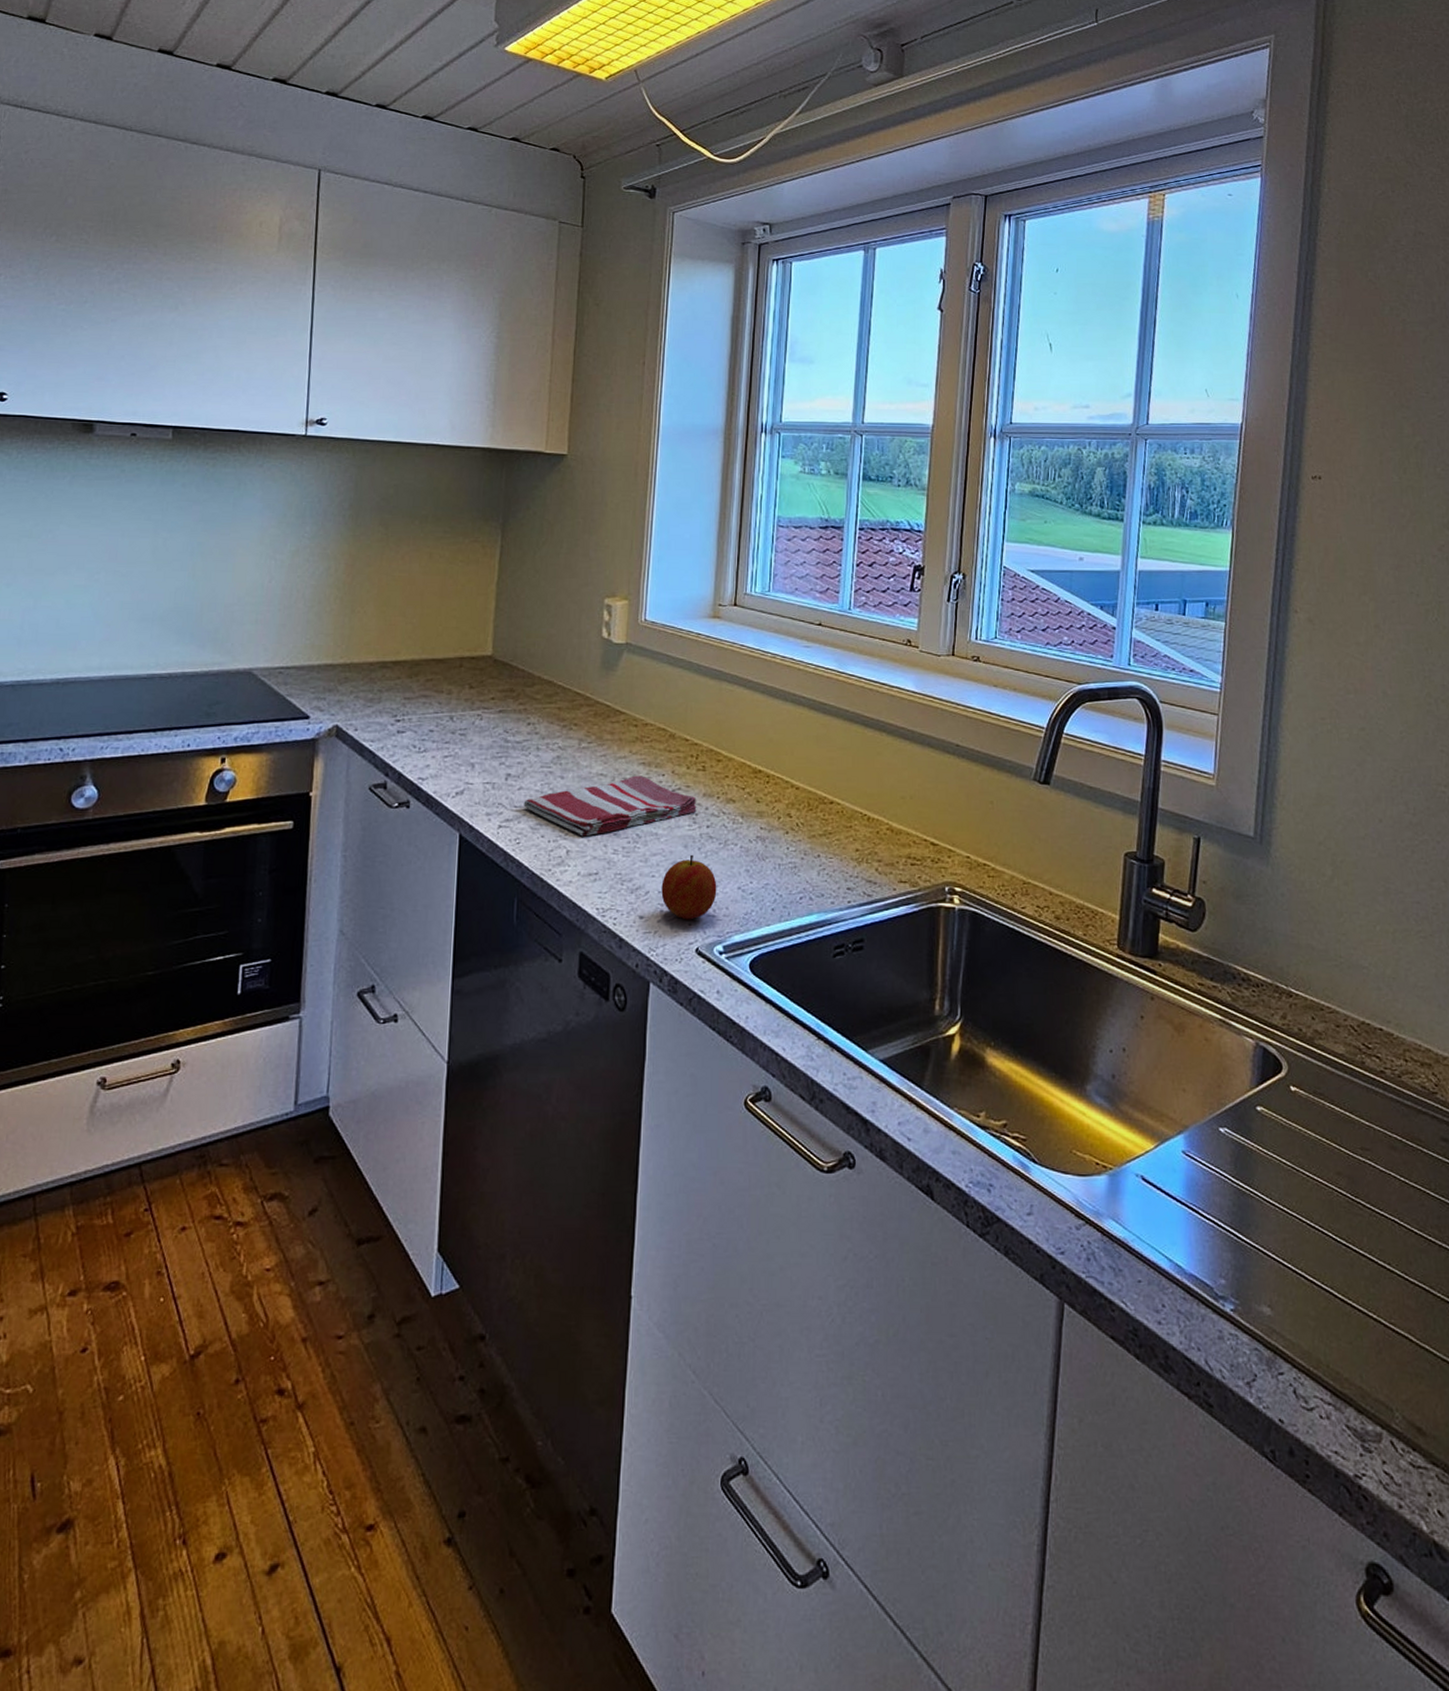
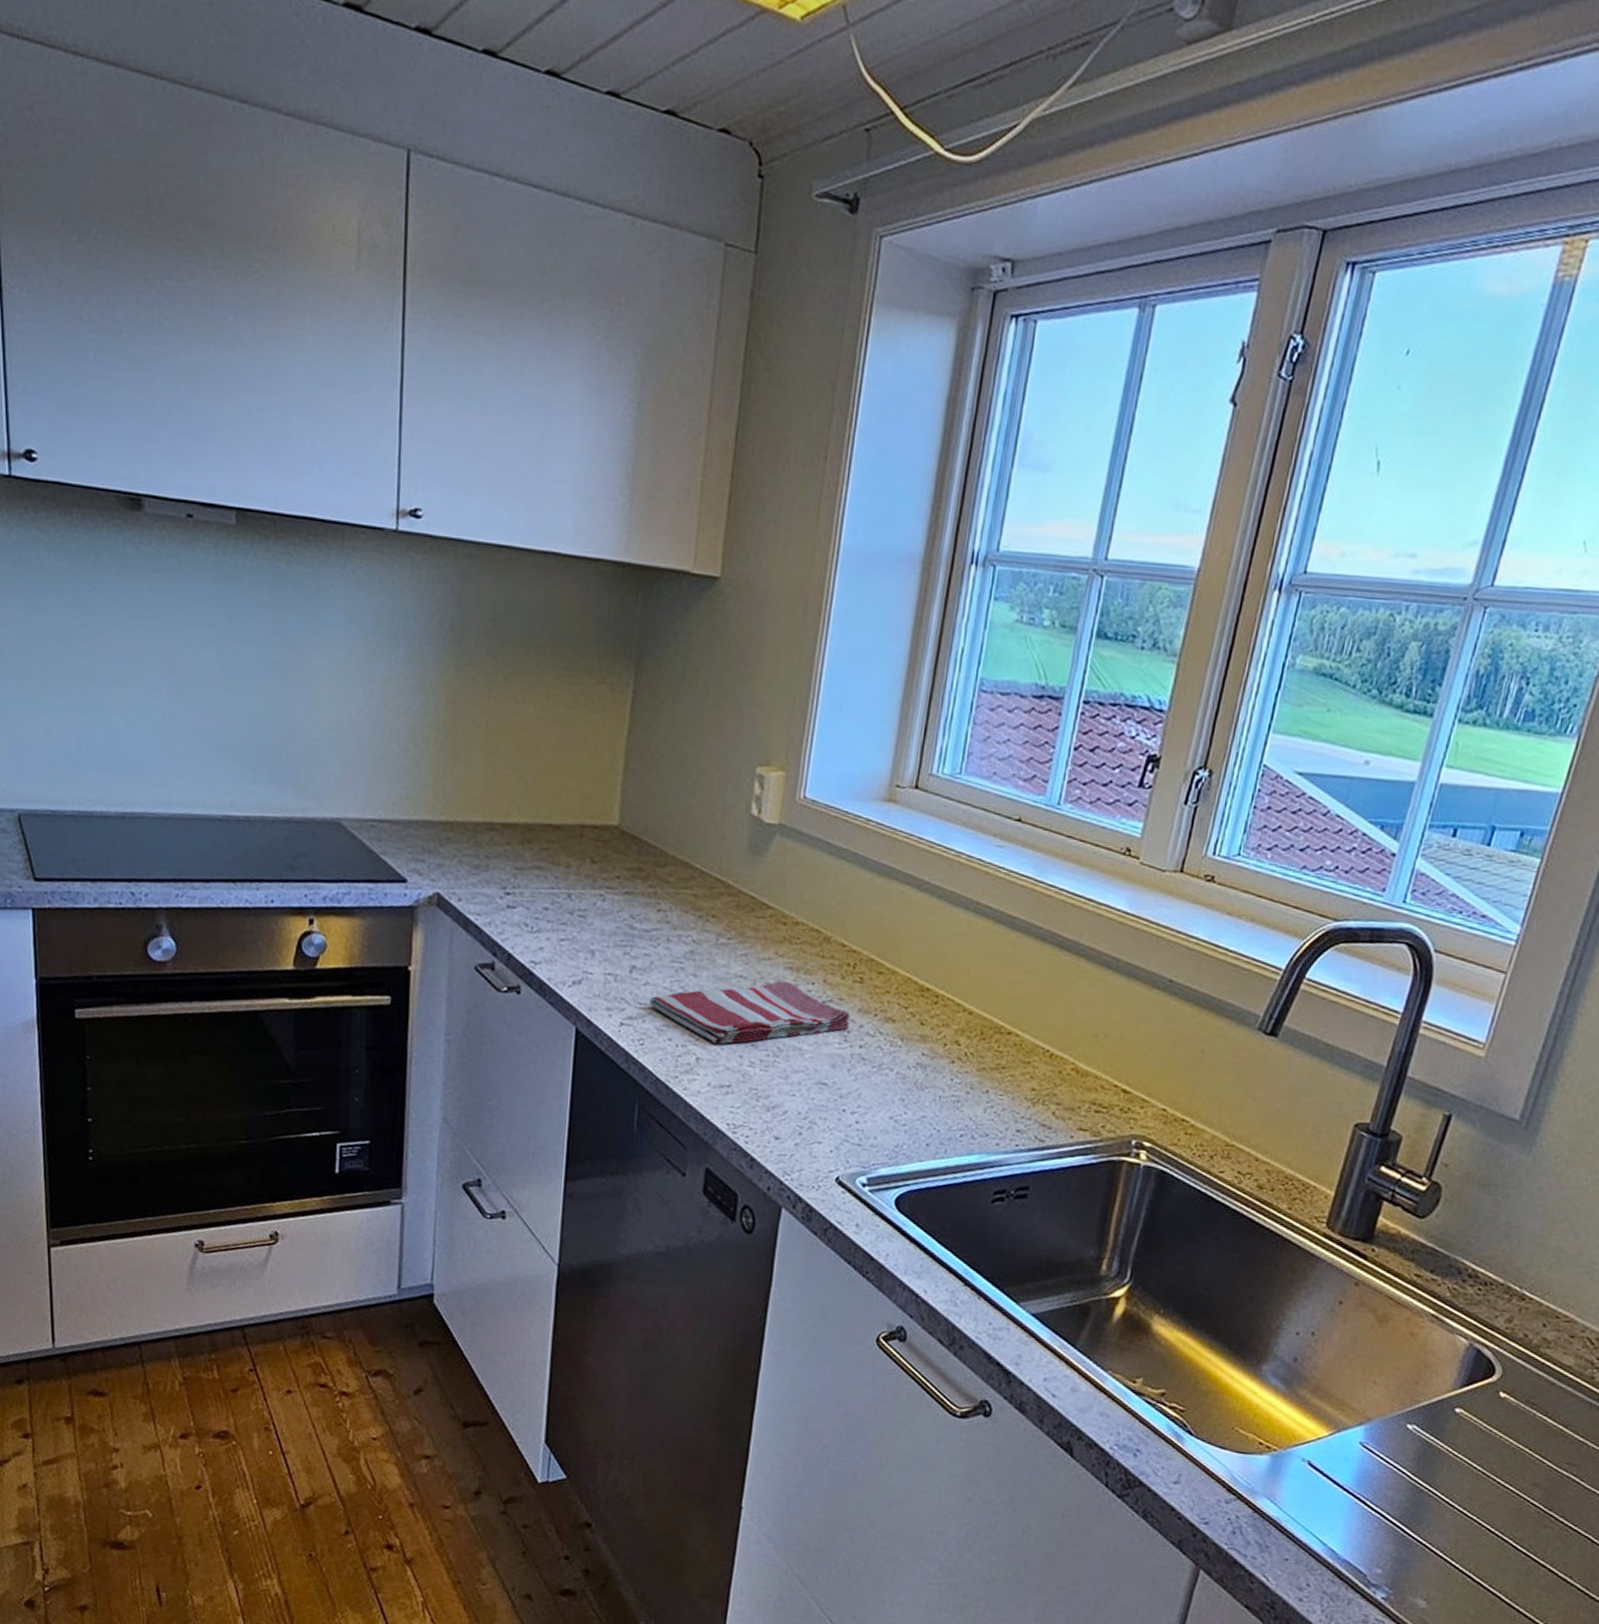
fruit: present [661,854,717,920] -> none [801,1075,866,1147]

